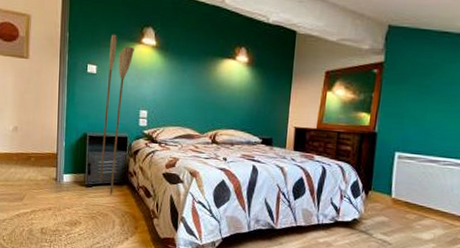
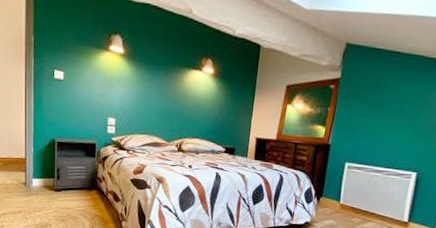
floor lamp: present [99,34,134,194] -> none [69,40,102,198]

